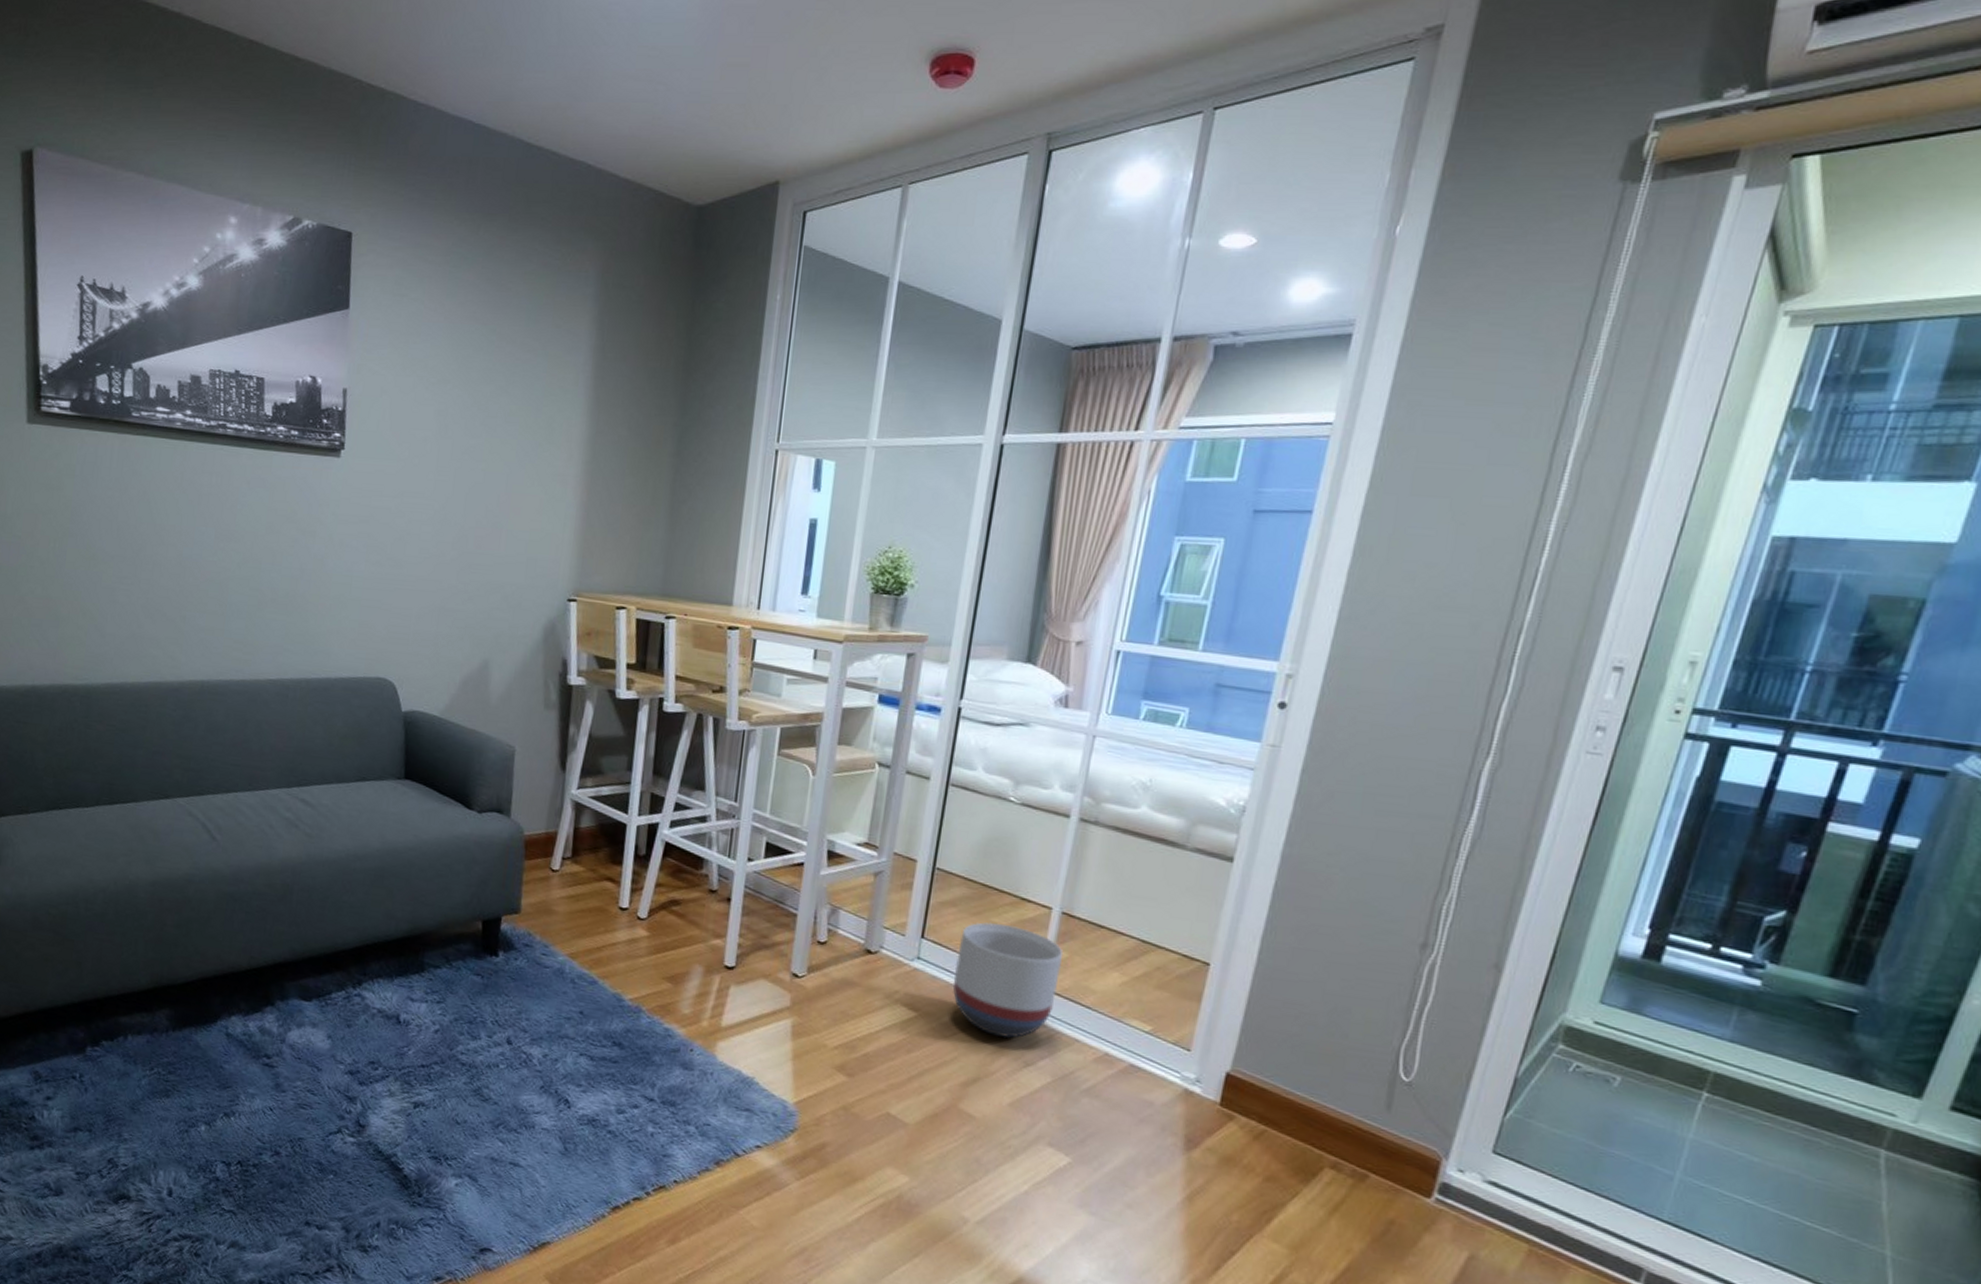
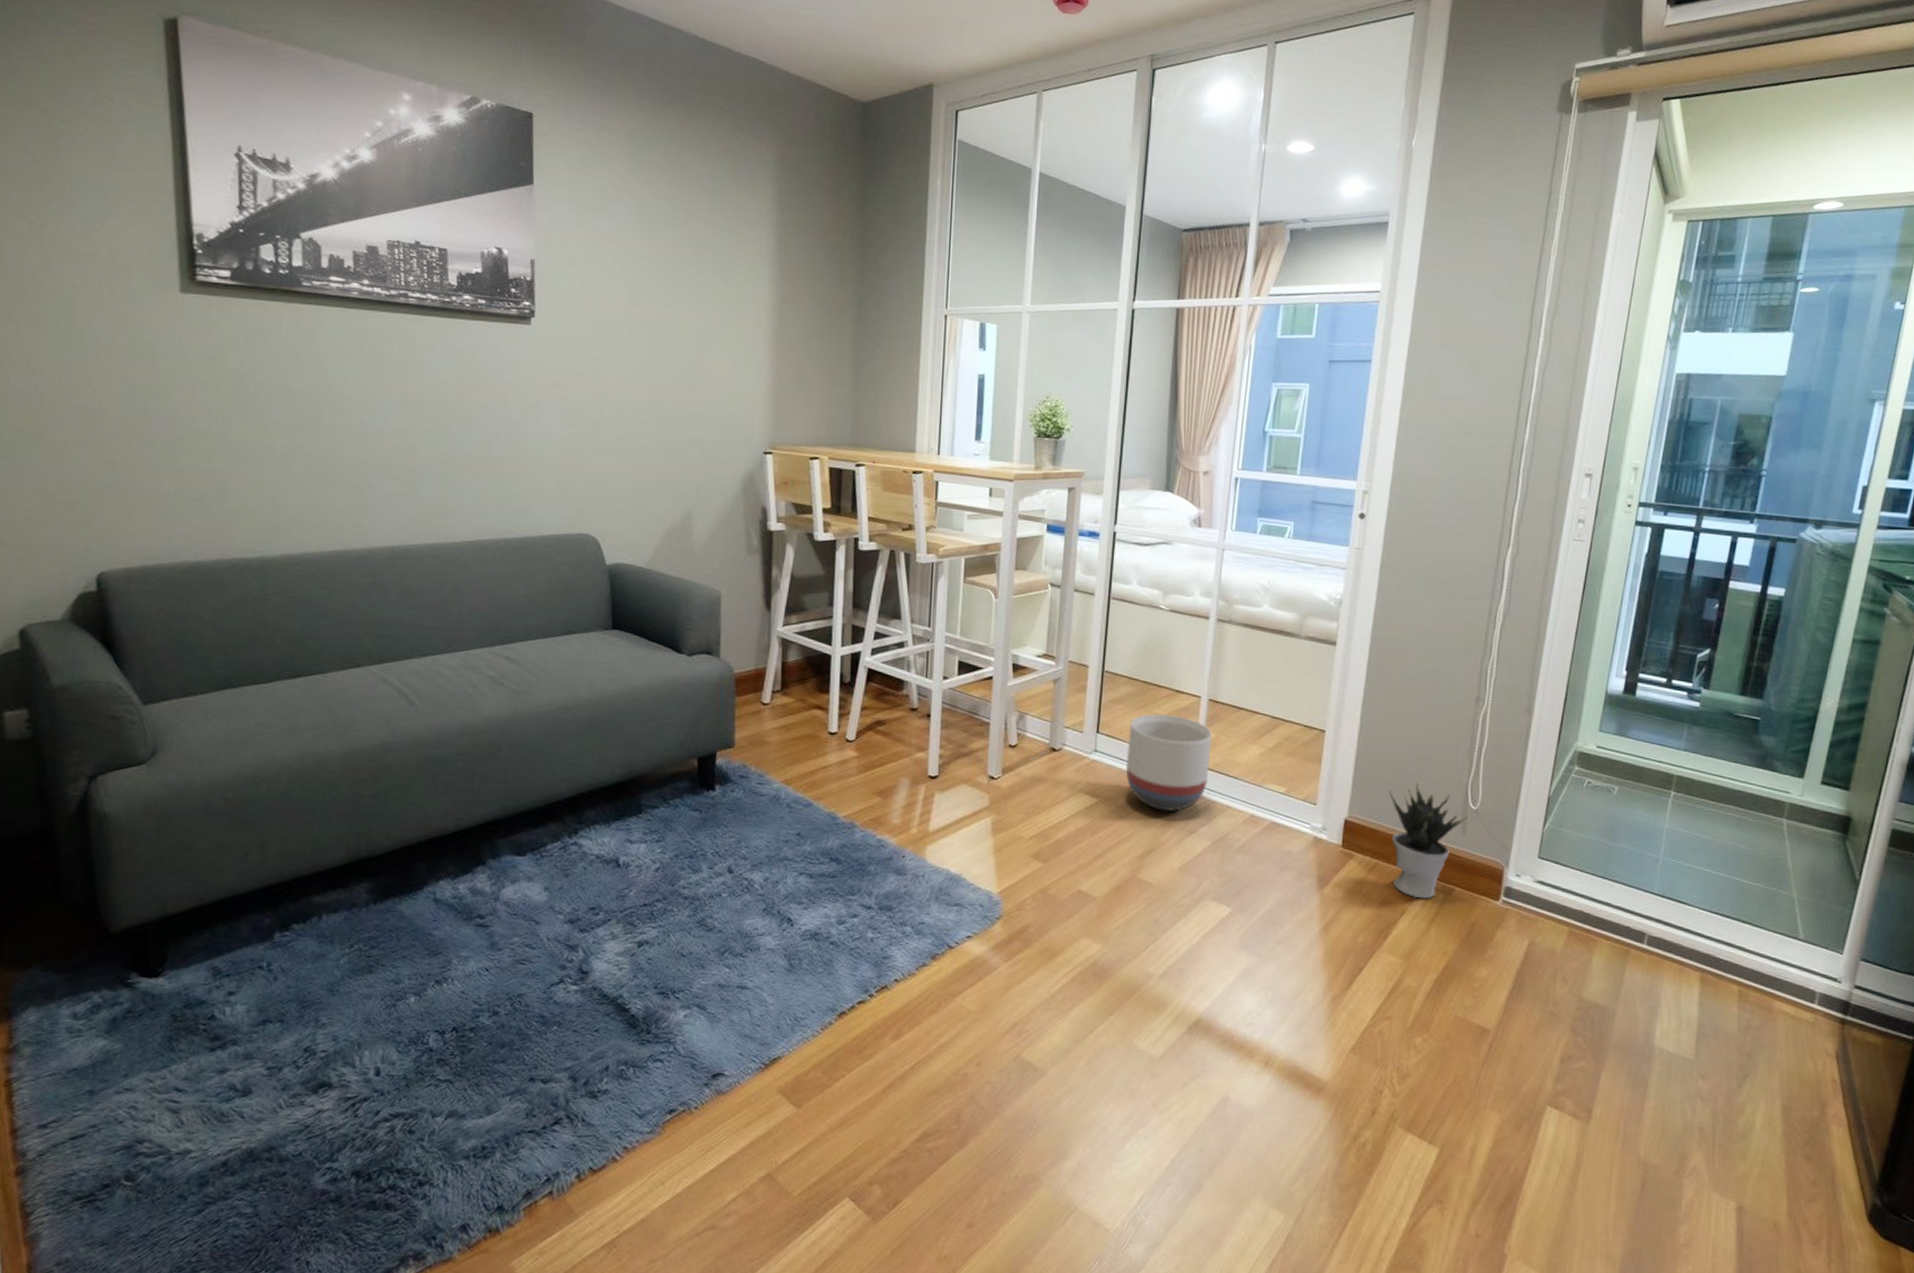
potted plant: none [1285,1039,1396,1183] -> present [1389,782,1468,899]

